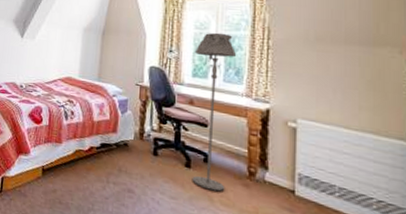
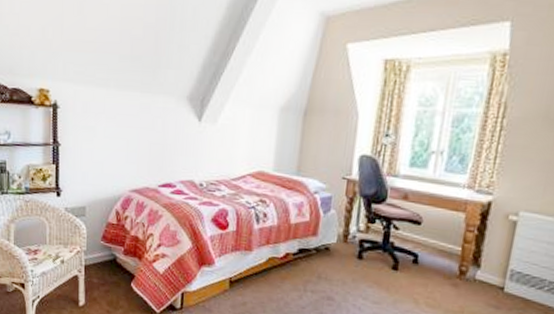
floor lamp: present [192,32,237,192] -> none [398,110,465,294]

